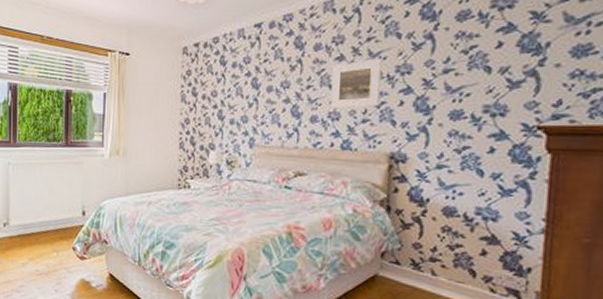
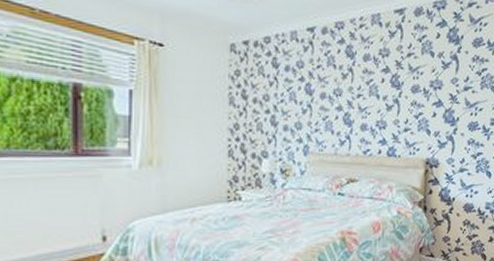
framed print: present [330,58,381,109] -> none [378,72,419,118]

